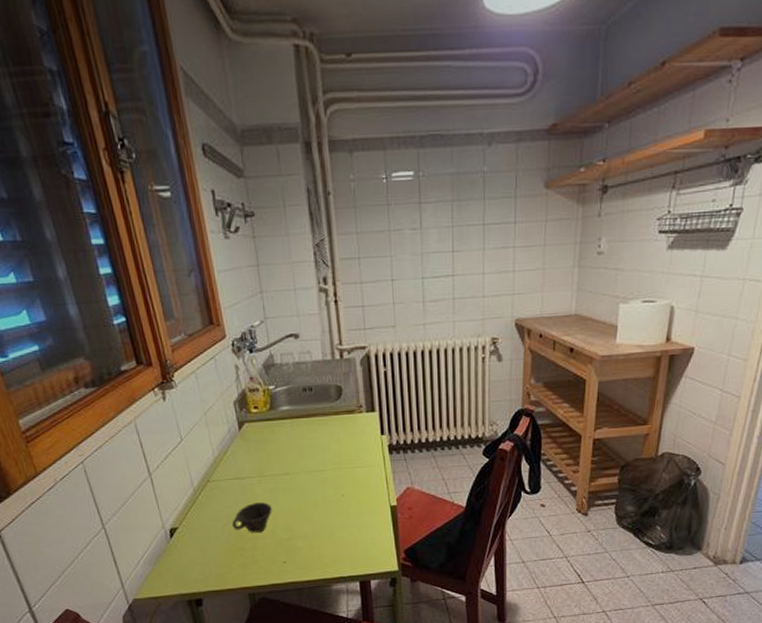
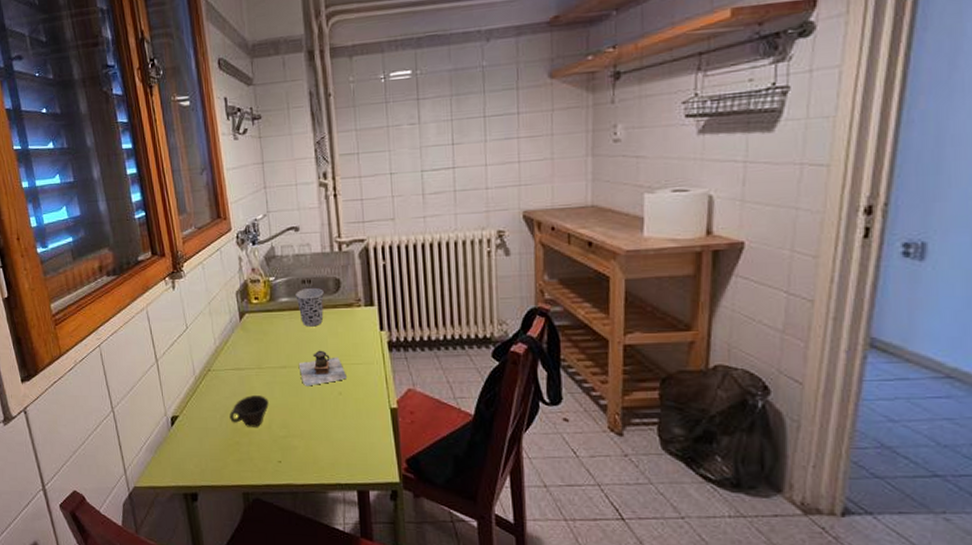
cup: none [296,395,326,434] -> present [295,287,324,327]
teapot: none [301,456,349,491] -> present [298,350,346,387]

